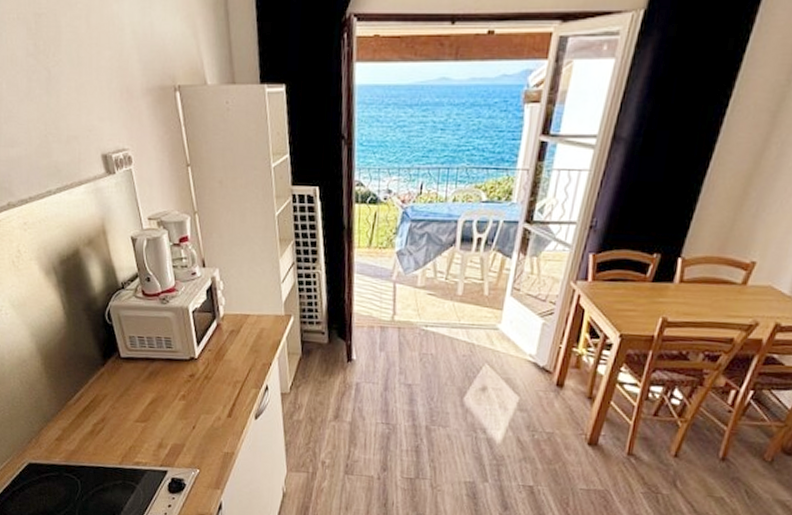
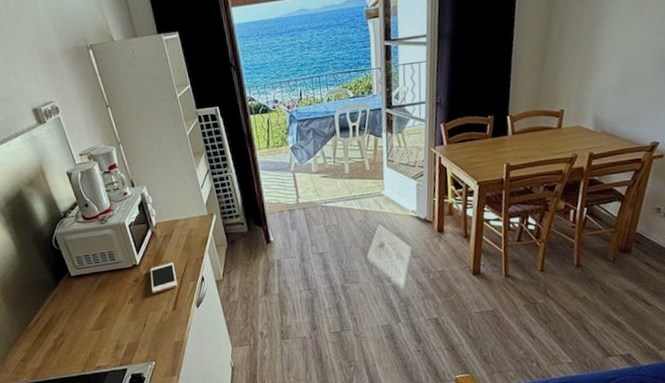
cell phone: none [207,362,238,394] -> present [150,263,178,293]

